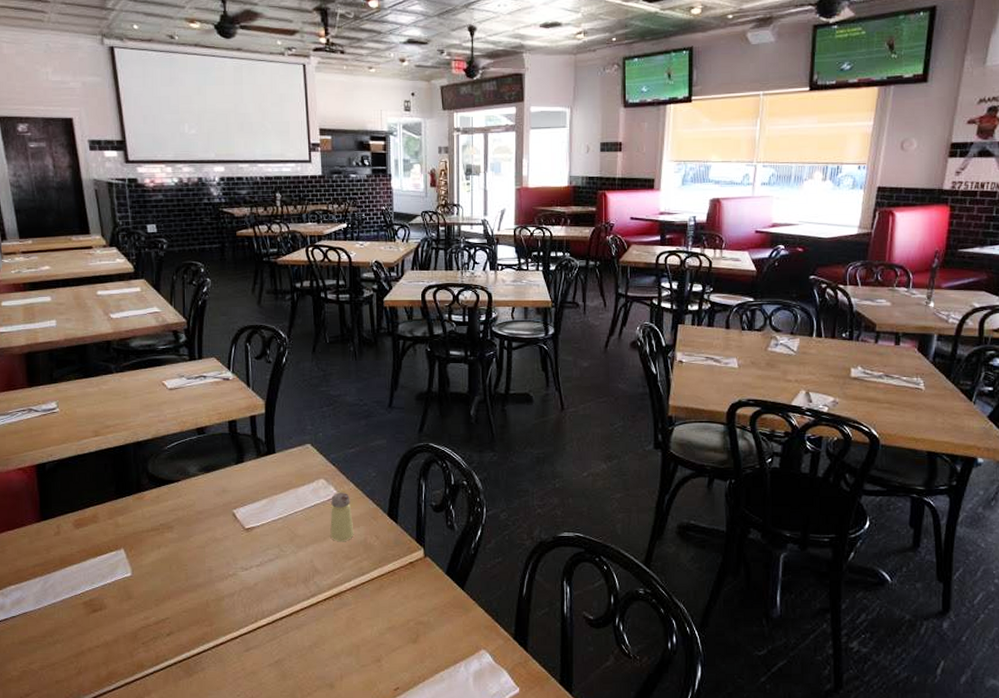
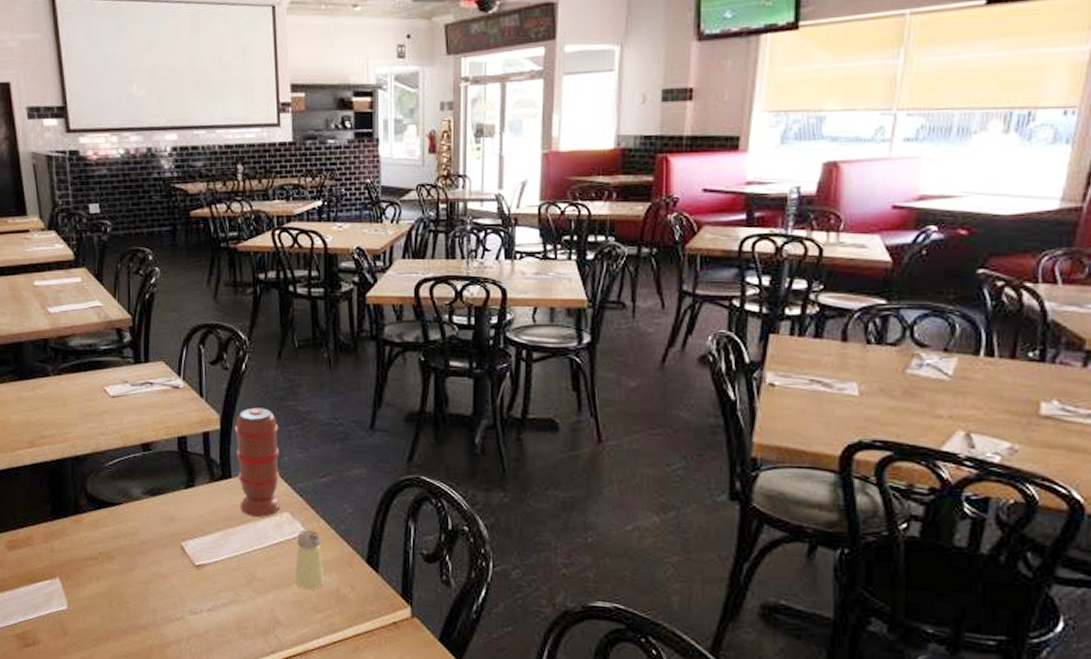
spice grinder: none [277,393,317,484] -> present [234,407,280,517]

